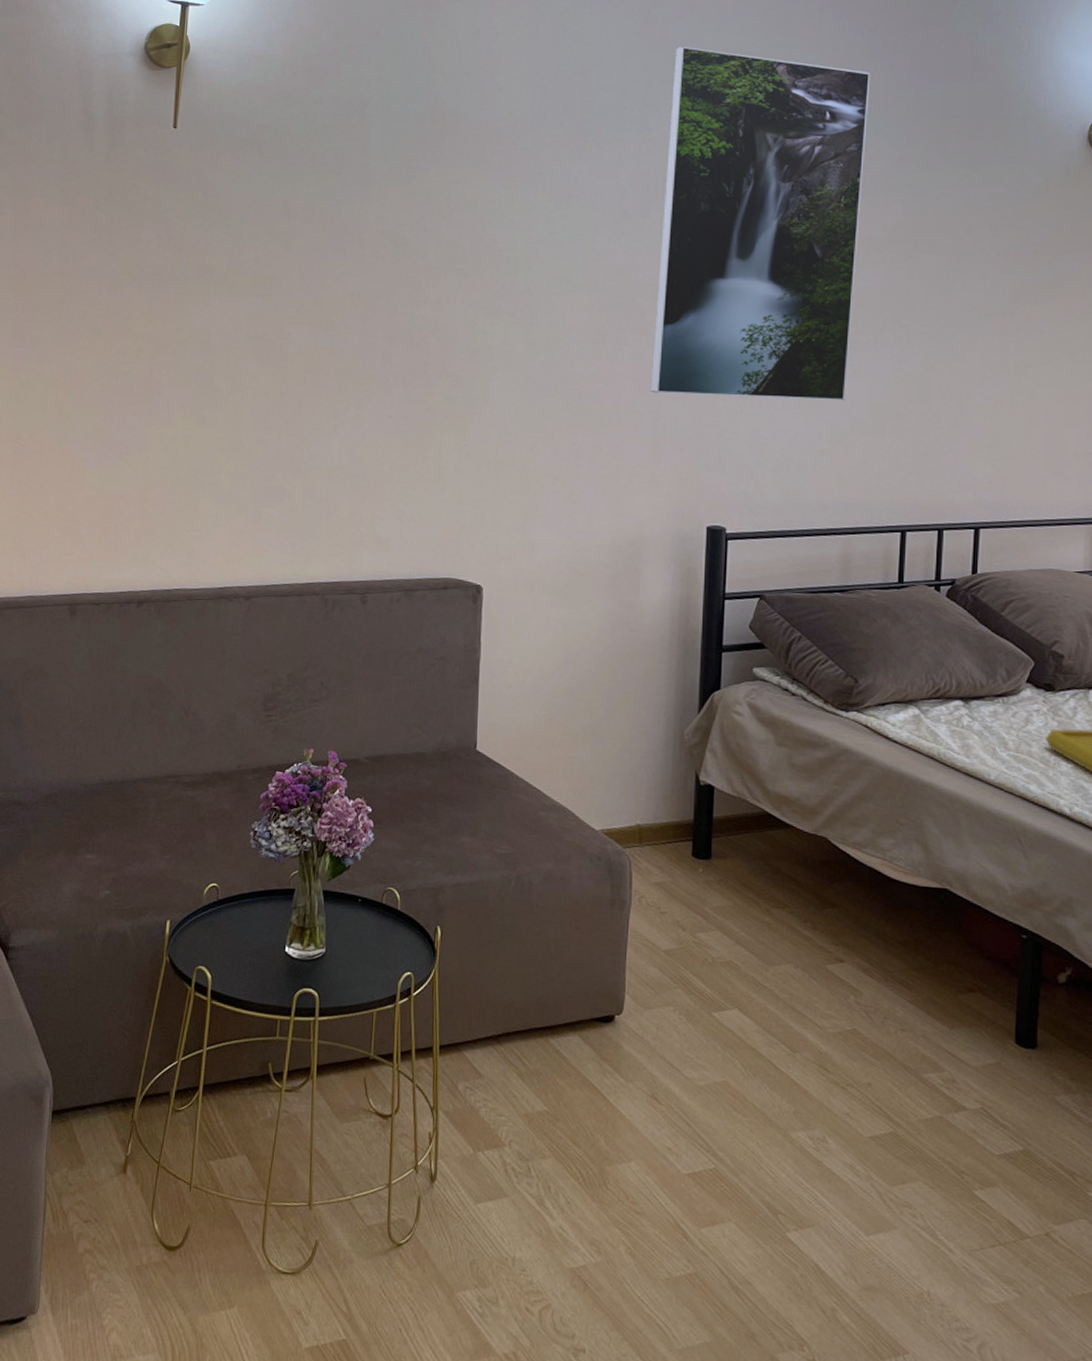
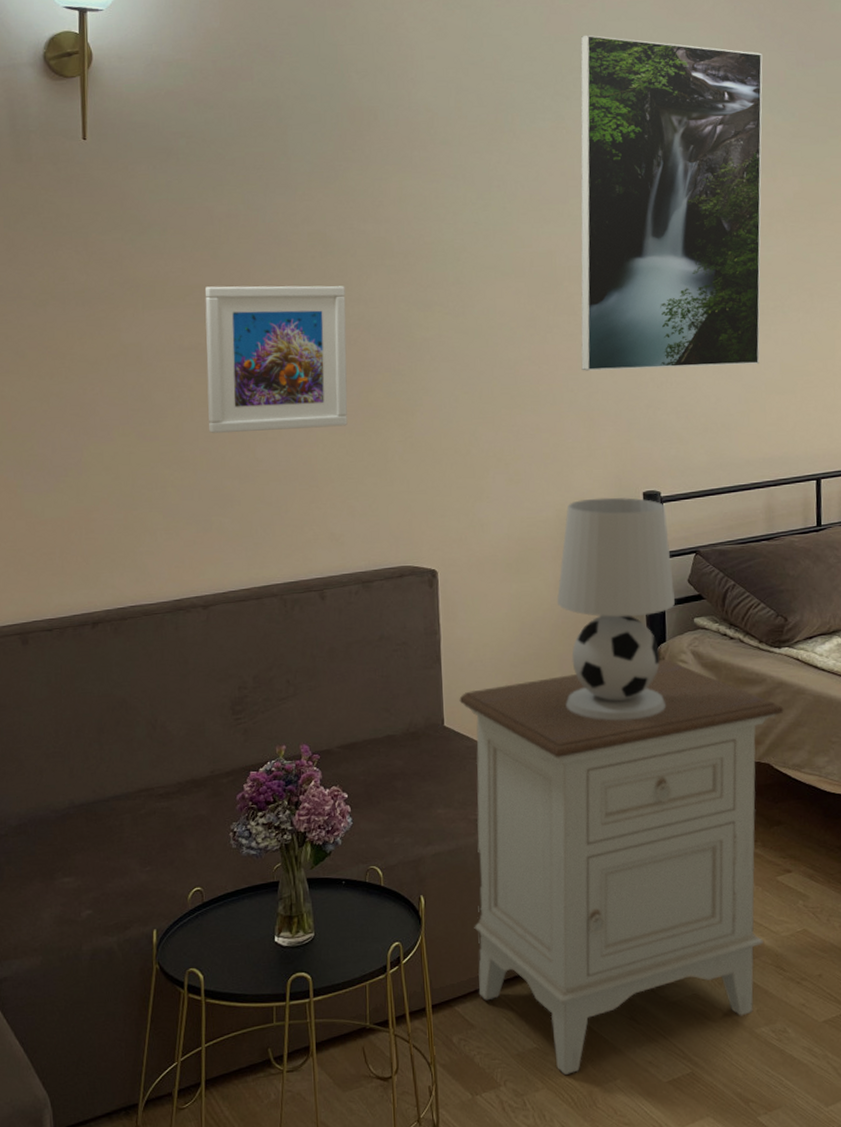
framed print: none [266,278,413,429] -> present [204,285,348,434]
nightstand: none [489,708,847,1147] -> present [459,660,784,1076]
table lamp: none [605,527,733,770] -> present [556,497,675,721]

